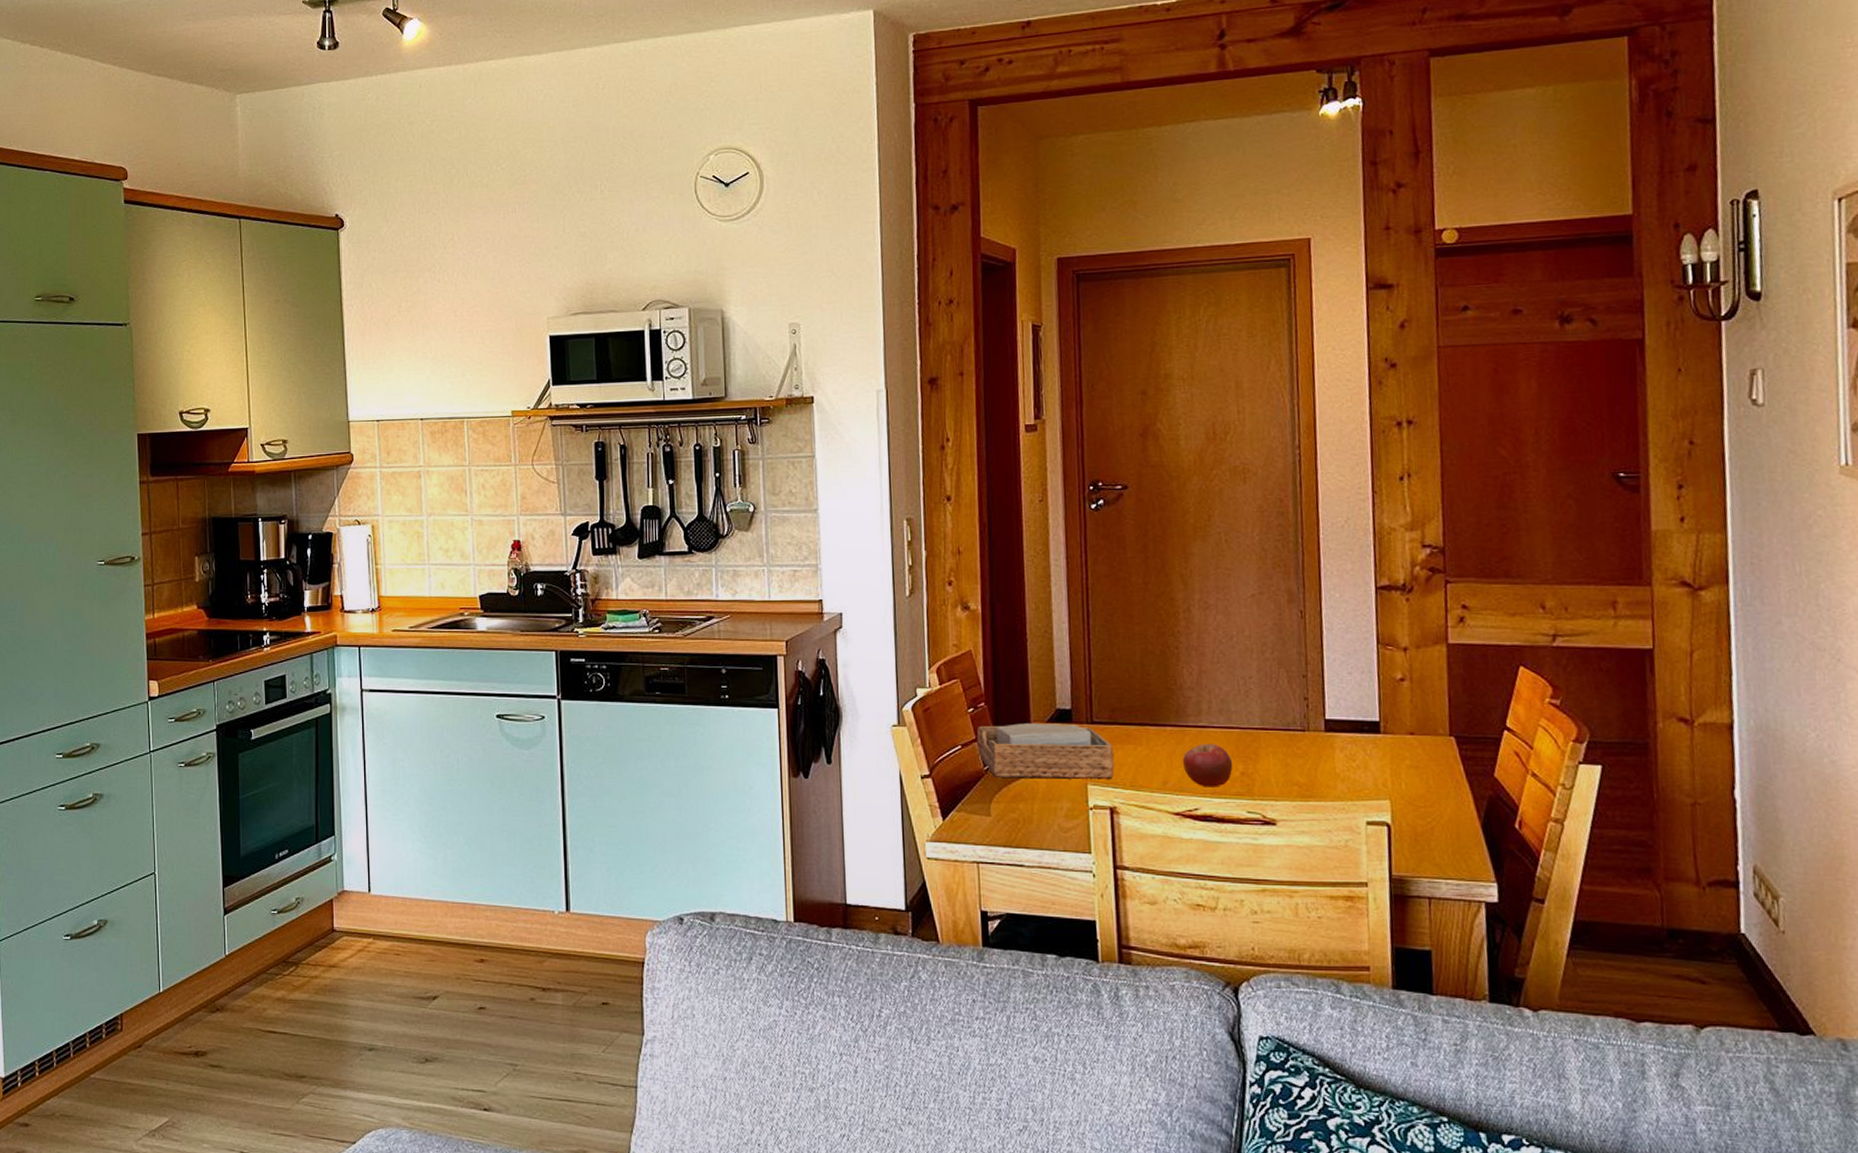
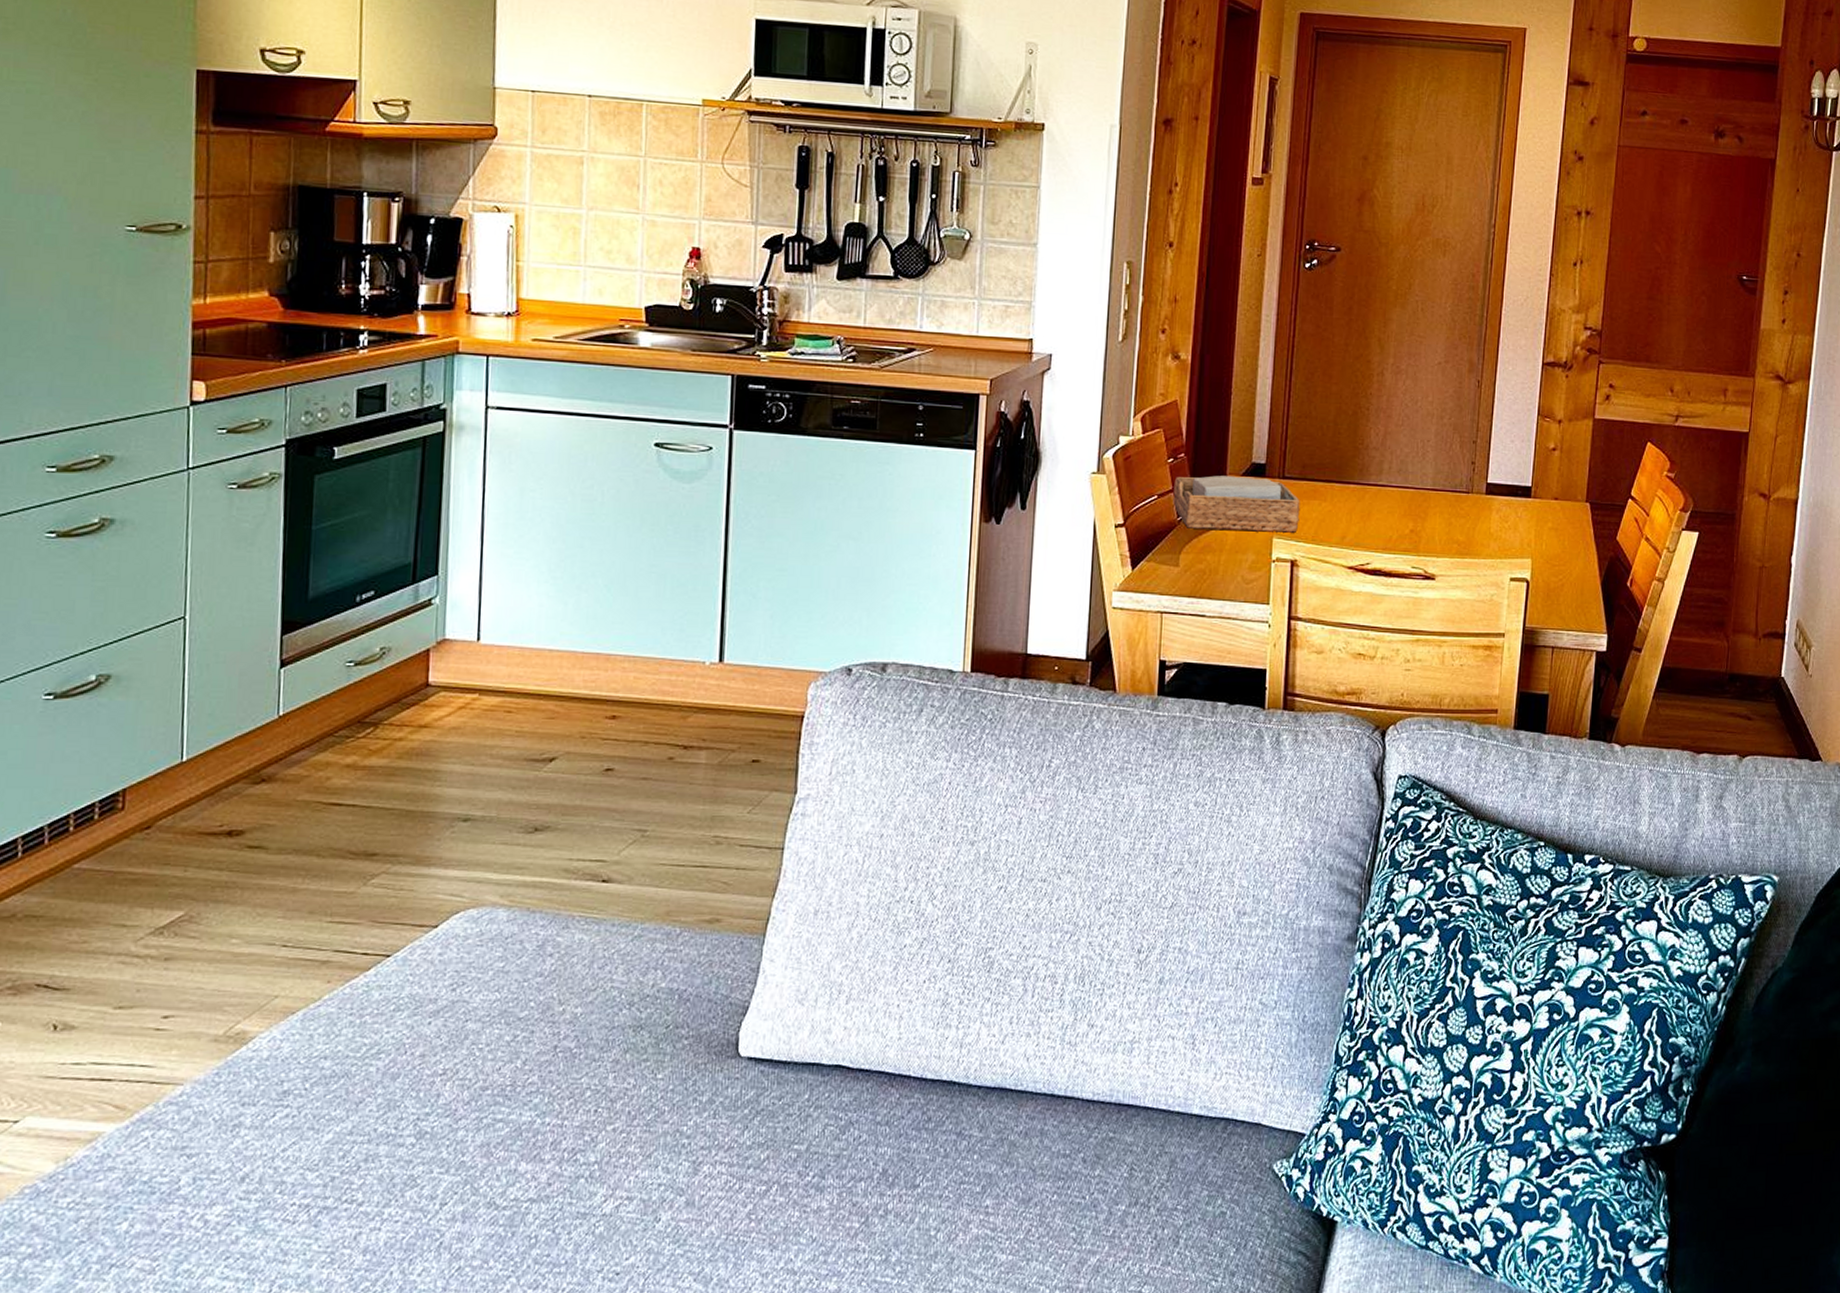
fruit: present [1182,743,1233,787] -> none [1360,501,1405,543]

